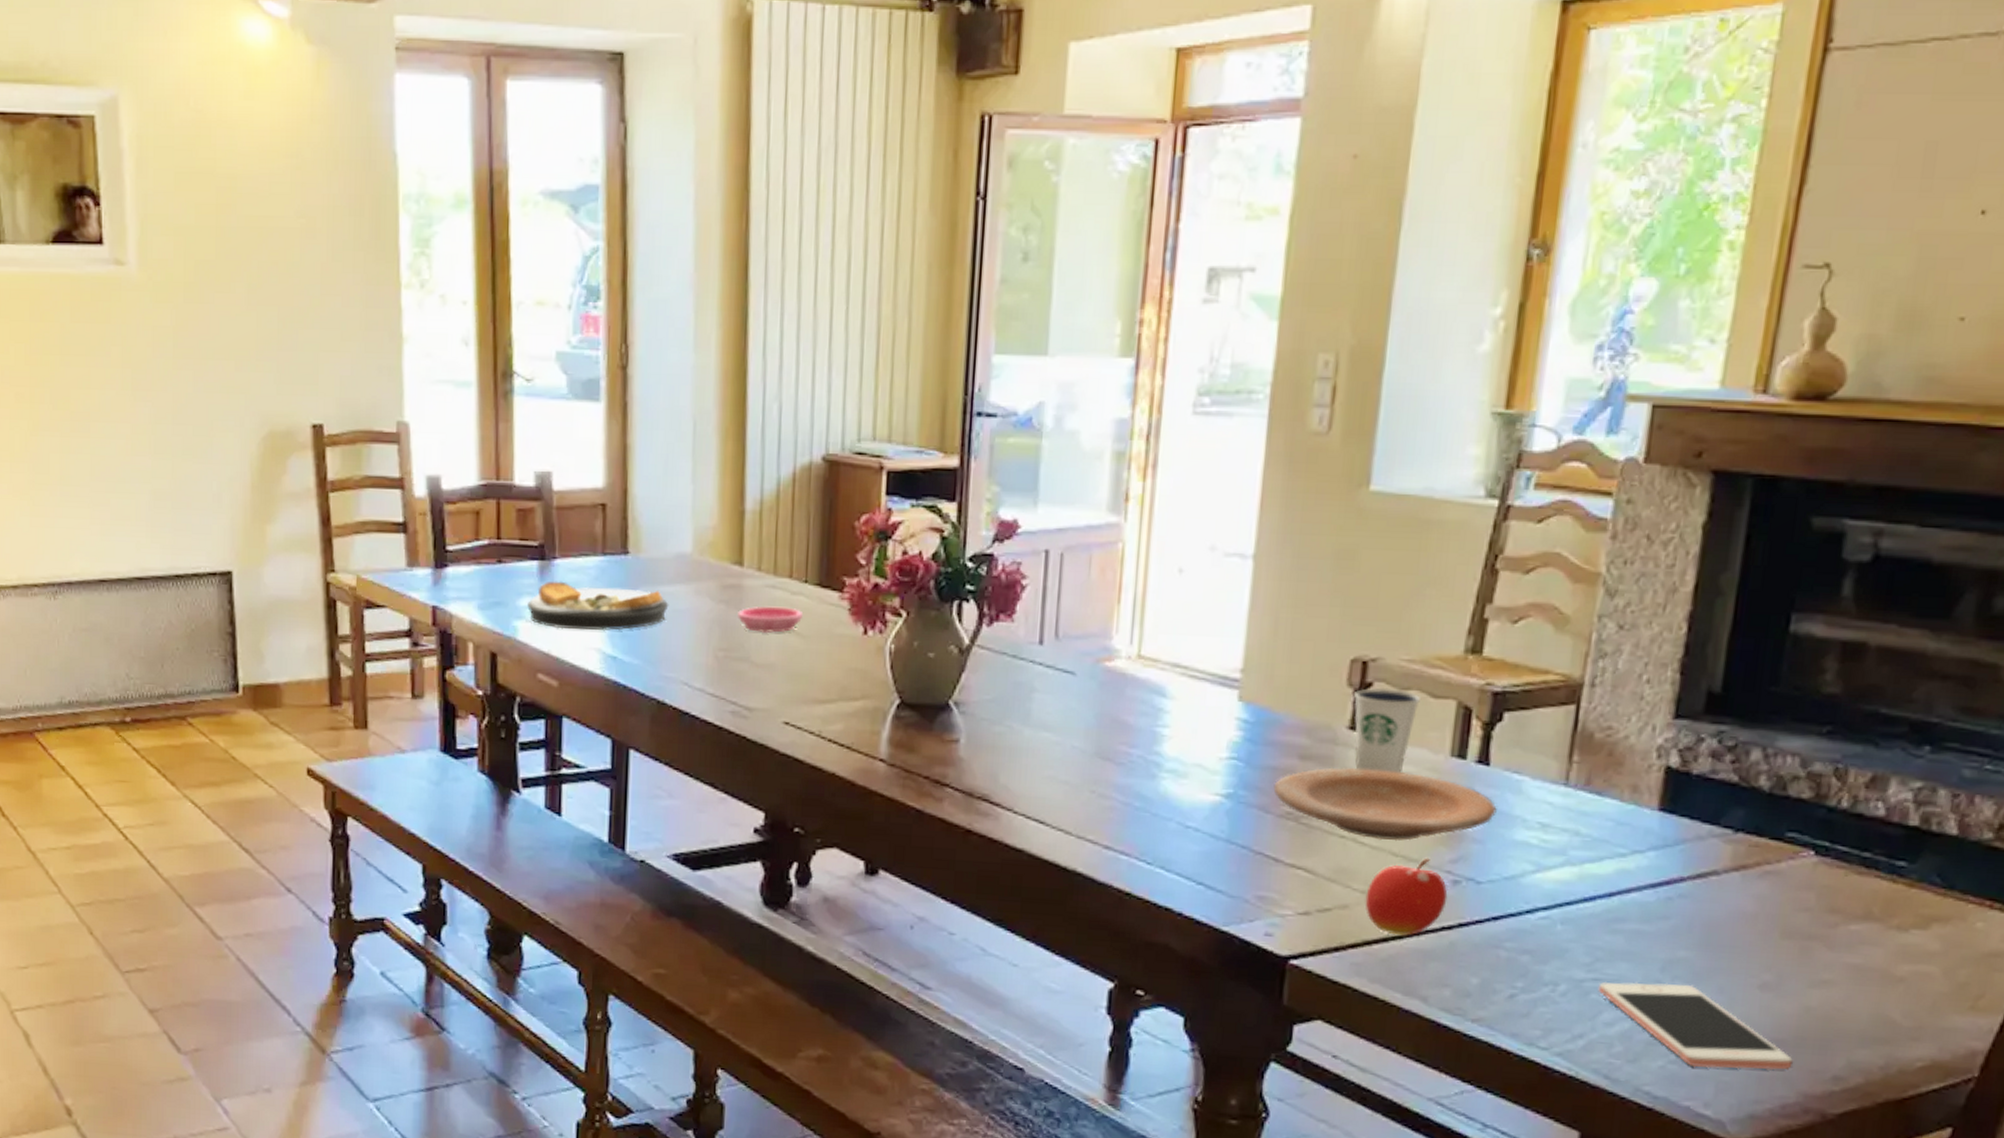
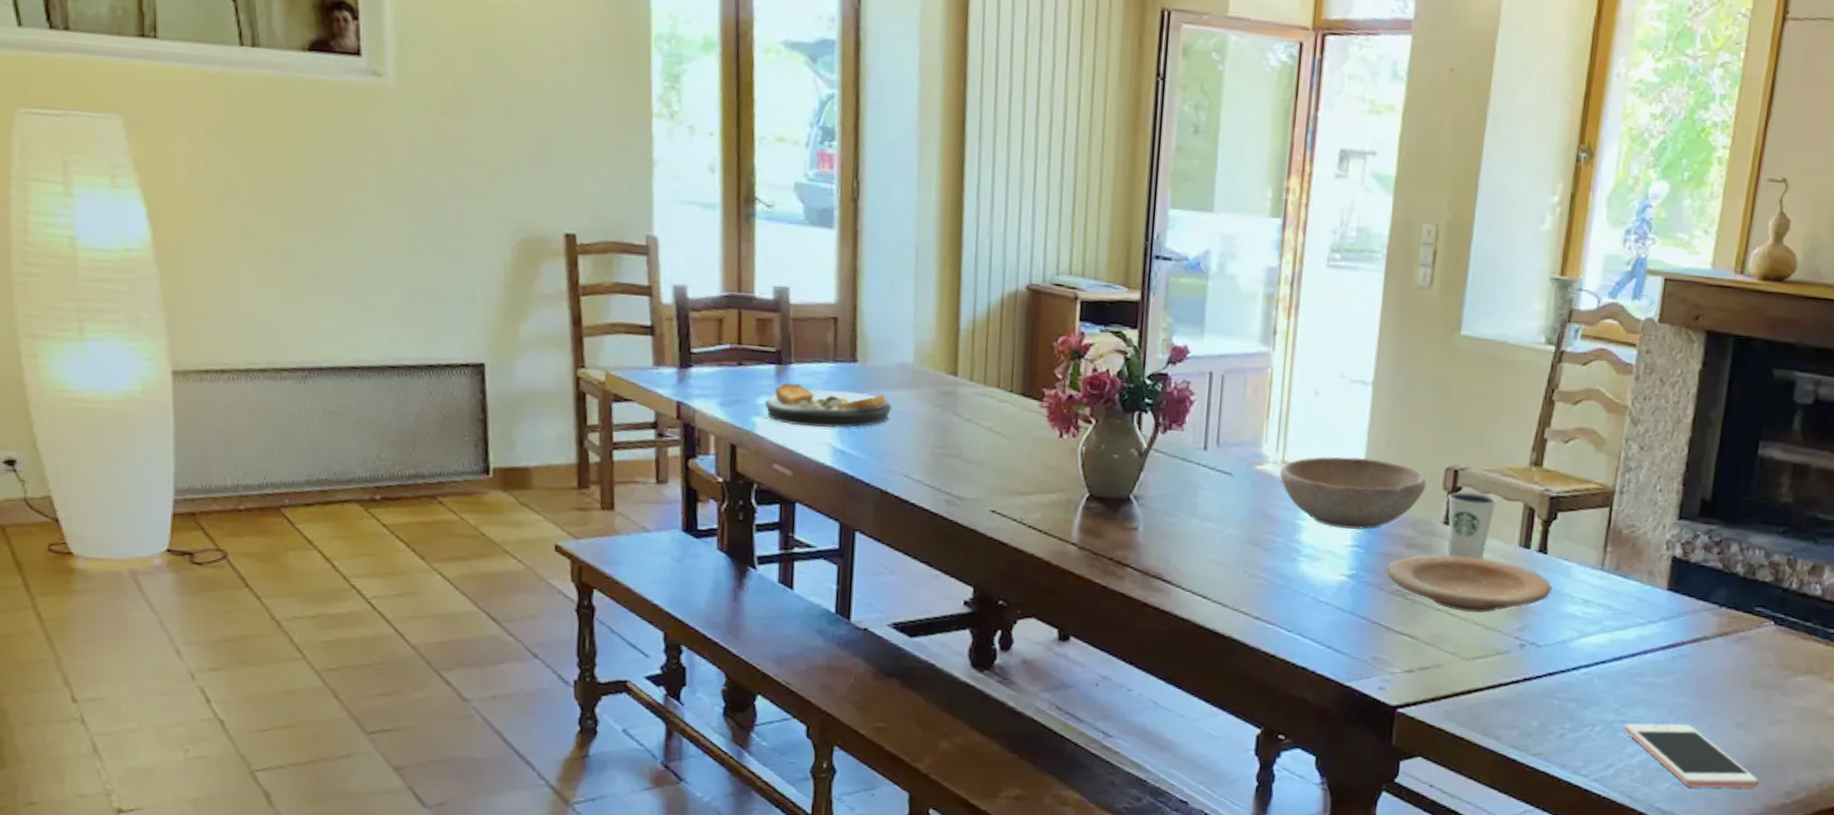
saucer: present [736,606,804,634] -> none [951,411,1009,435]
bowl: none [1134,648,1326,739] -> present [1279,456,1427,530]
fruit: present [1365,858,1448,936] -> none [1454,626,1516,689]

